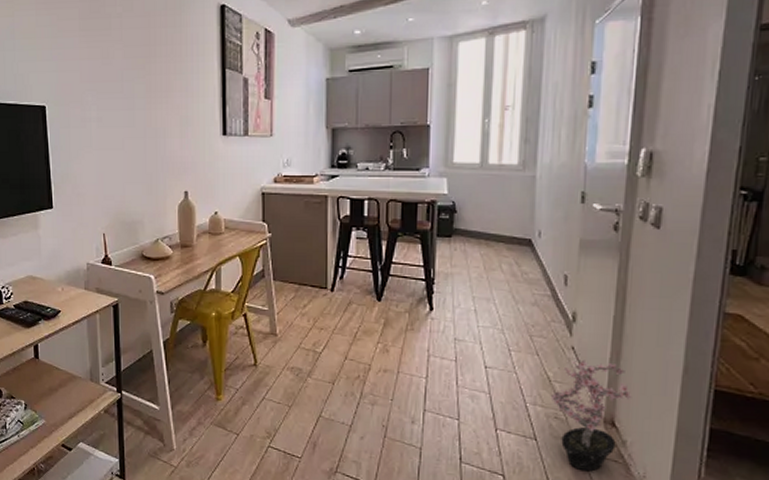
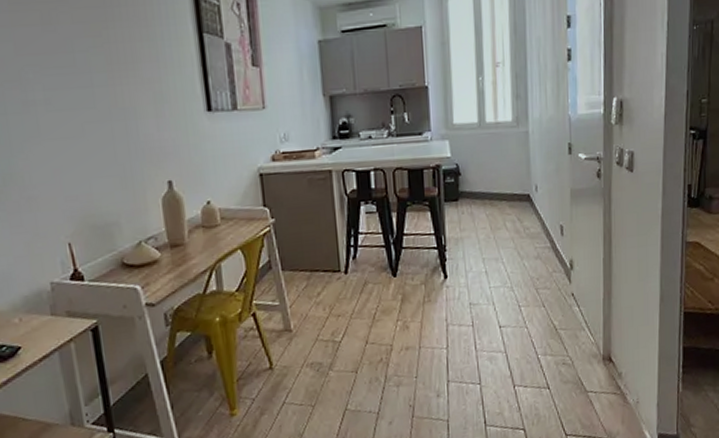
potted plant: present [550,358,632,472] -> none [557,302,623,409]

